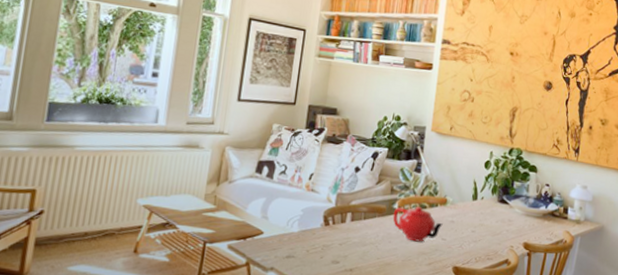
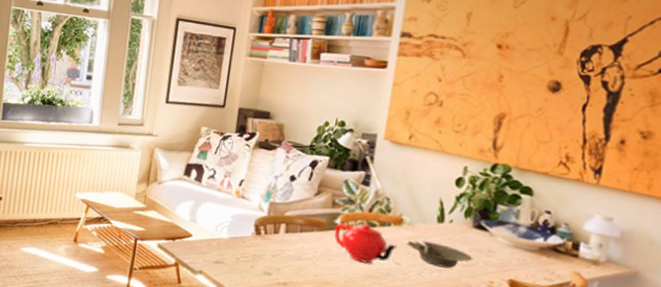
bowl: none [450,217,499,239] -> present [406,241,474,269]

